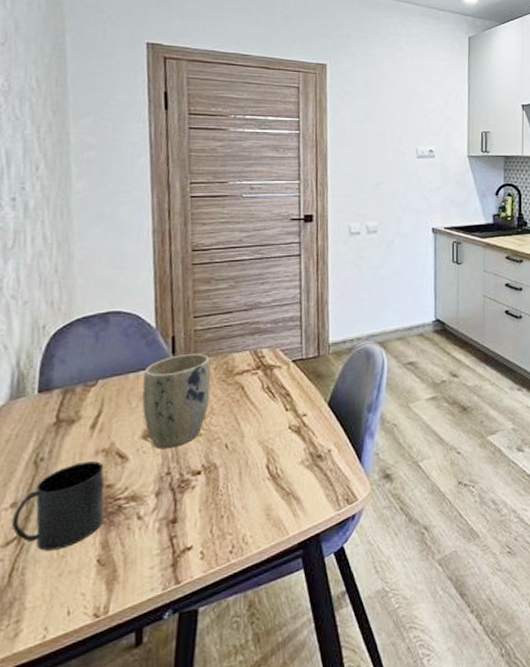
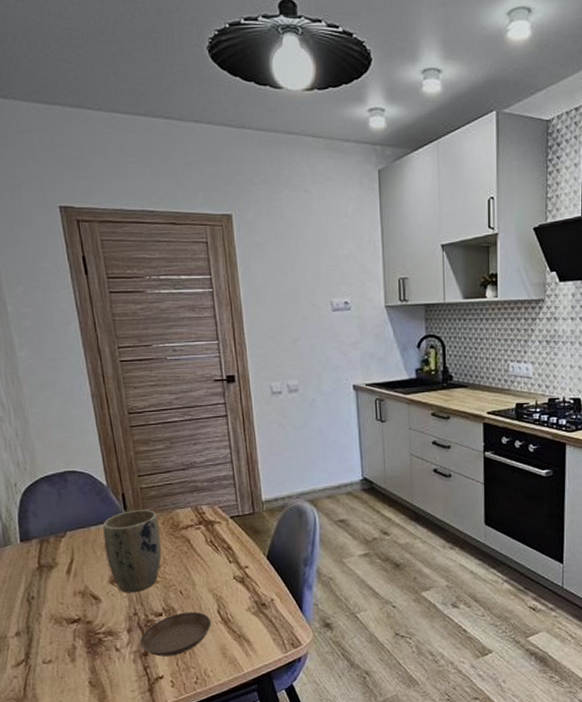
mug: present [11,461,105,551] -> none [18,601,89,672]
saucer: none [169,467,258,523] -> present [140,611,212,657]

